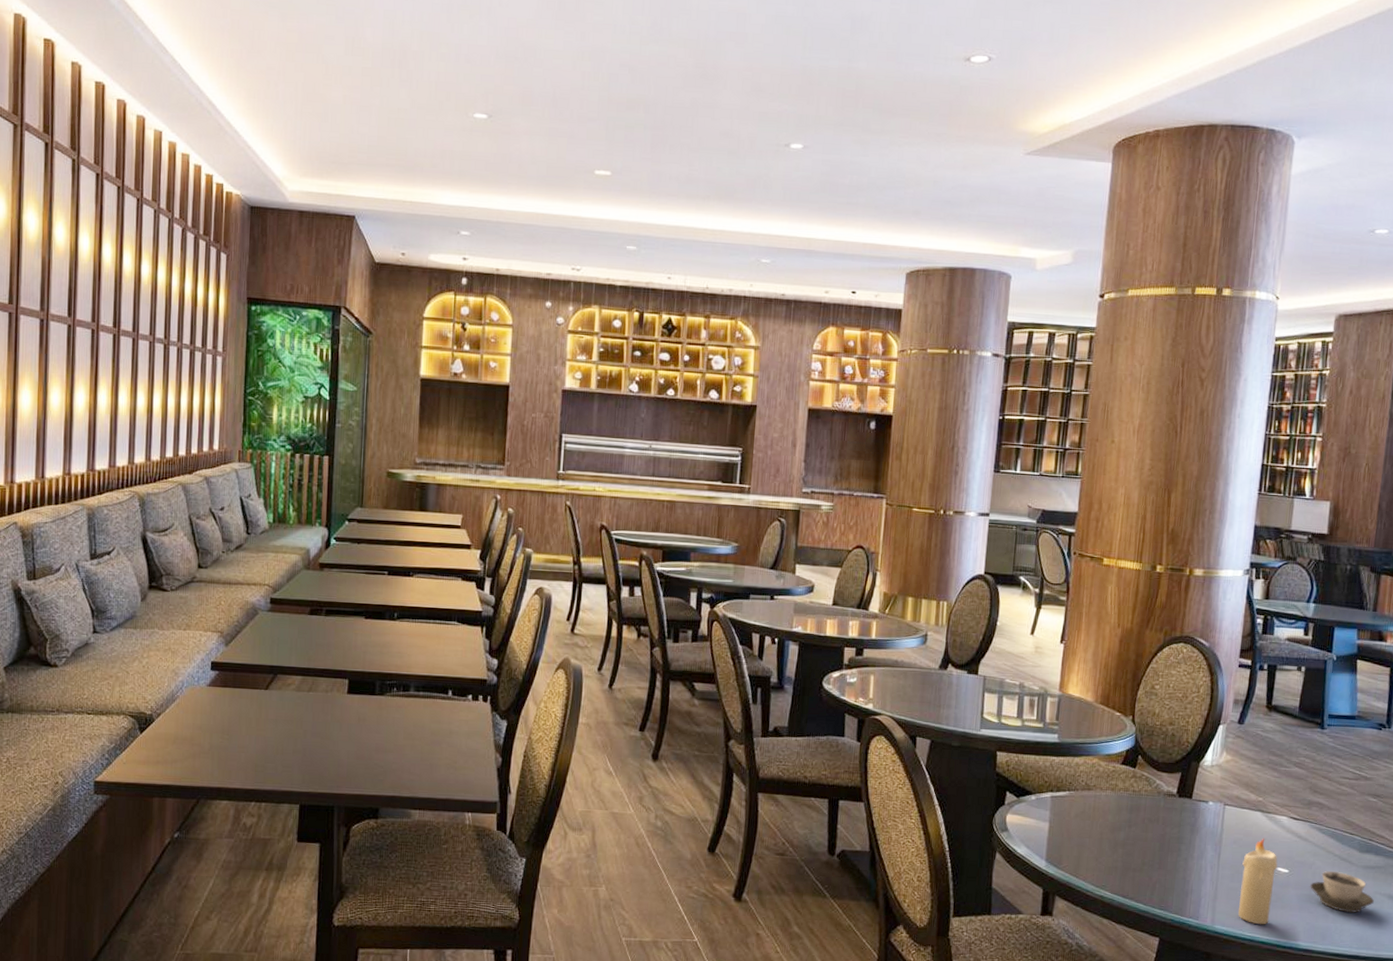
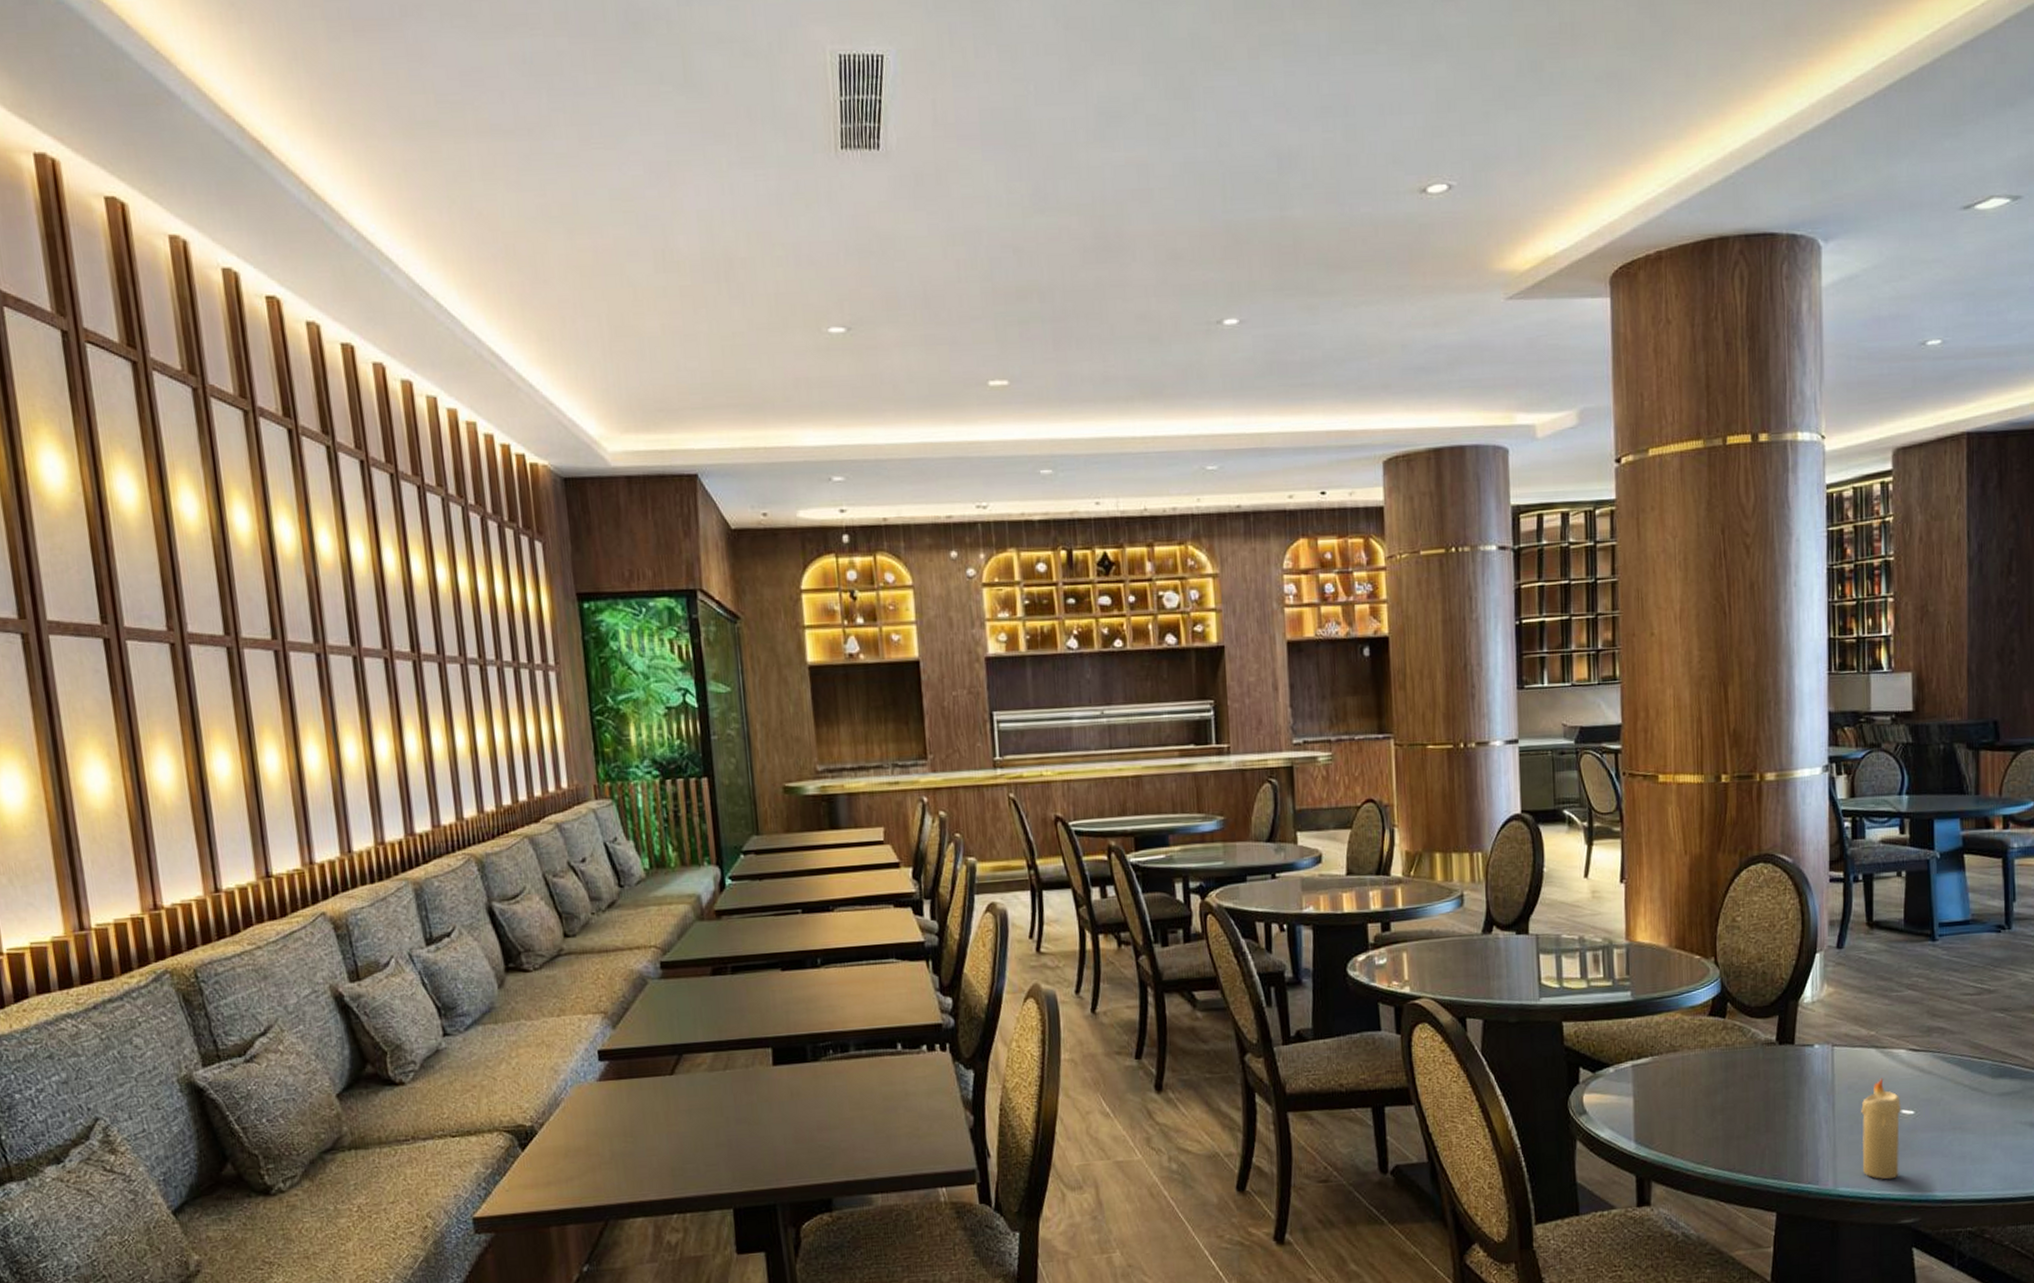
cup: present [1310,871,1374,914] -> none [1941,1104,2015,1151]

